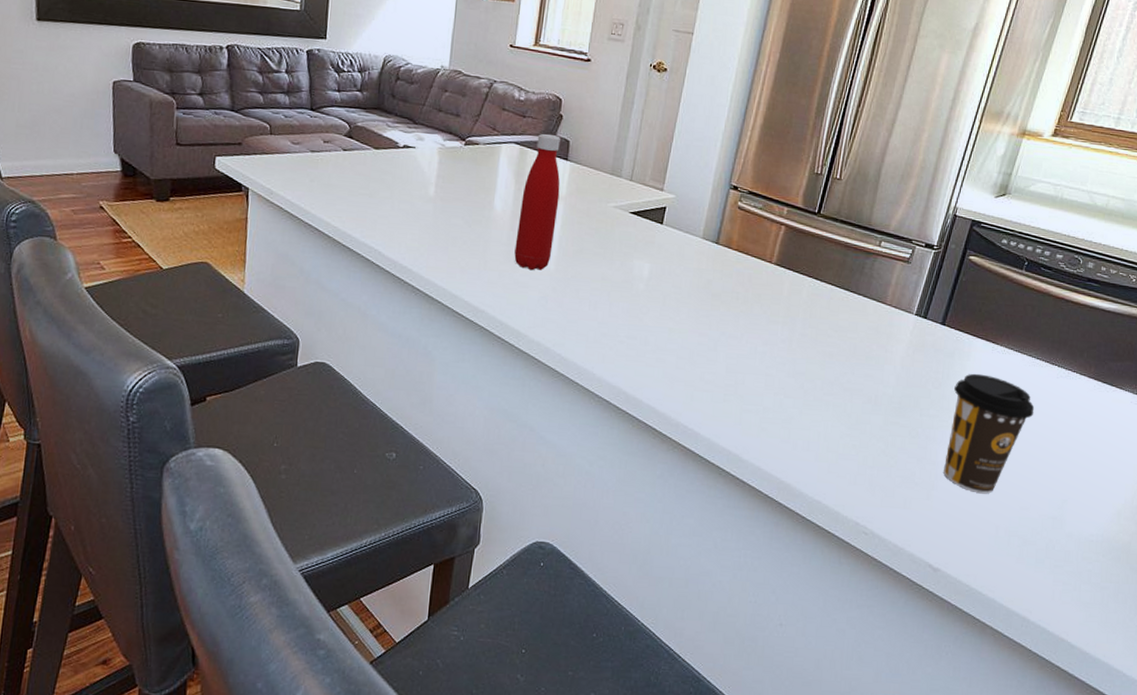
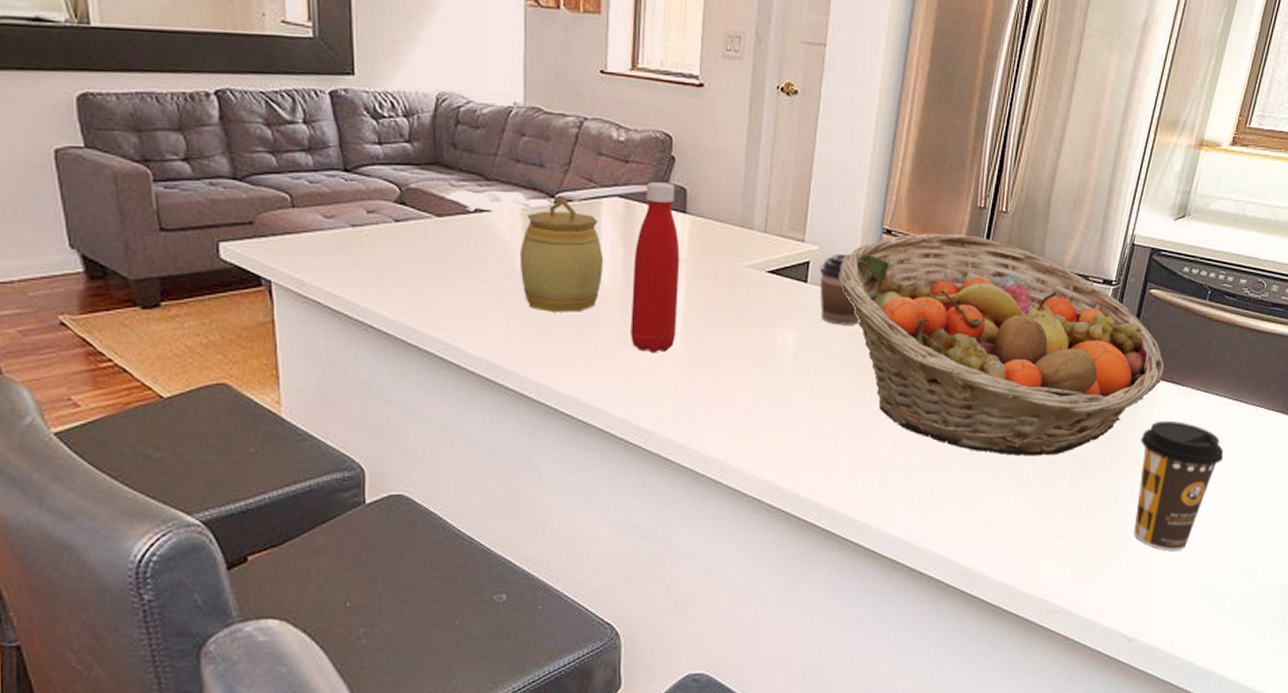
jar: none [433,142,499,232] -> present [520,198,604,312]
coffee cup: none [672,203,706,263] -> present [819,254,860,325]
fruit basket: none [690,191,980,393] -> present [840,233,1164,457]

